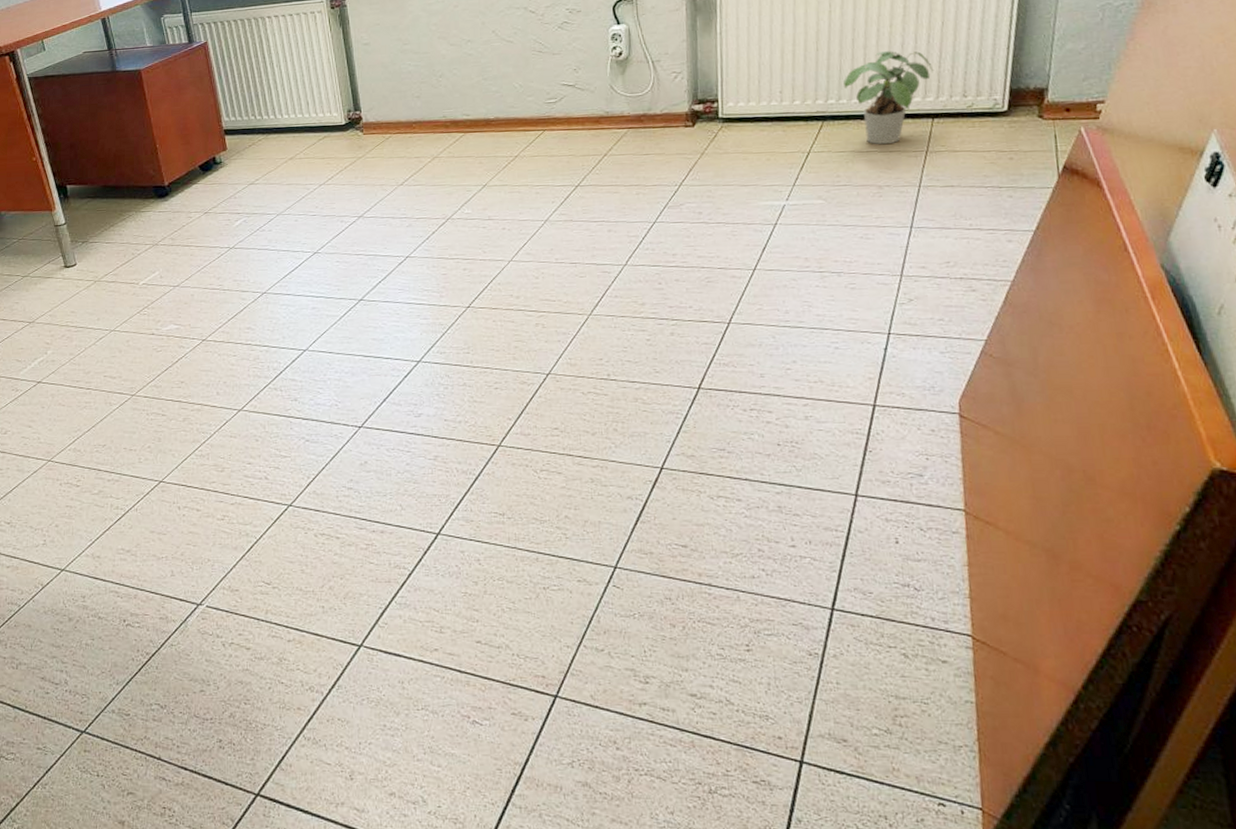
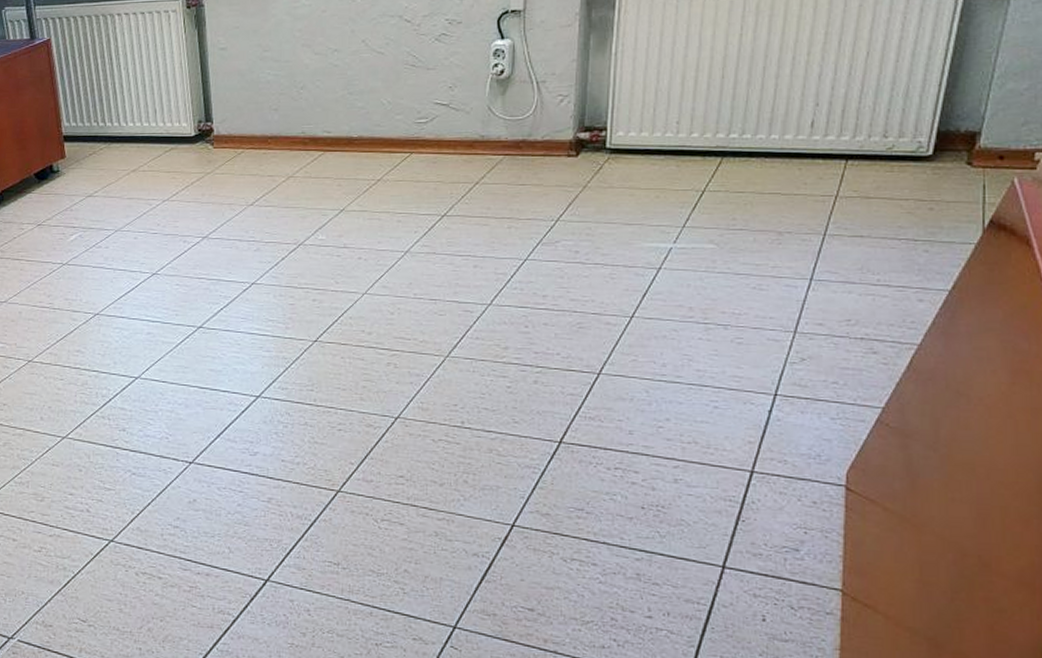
potted plant: present [843,51,934,145] -> none [749,82,853,187]

